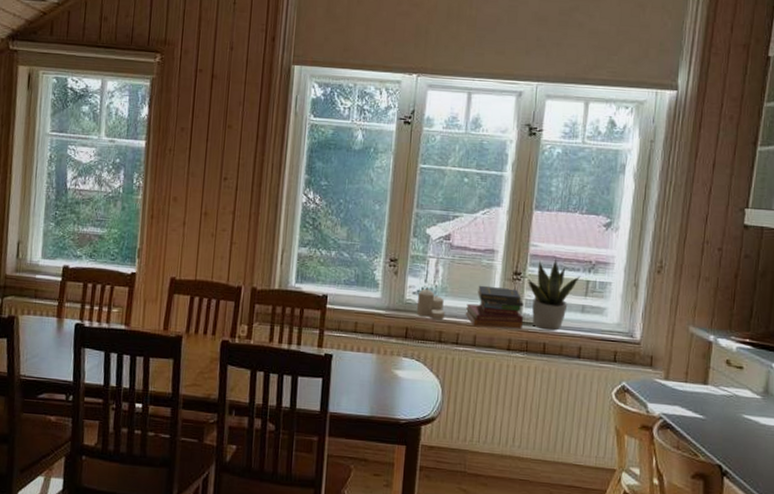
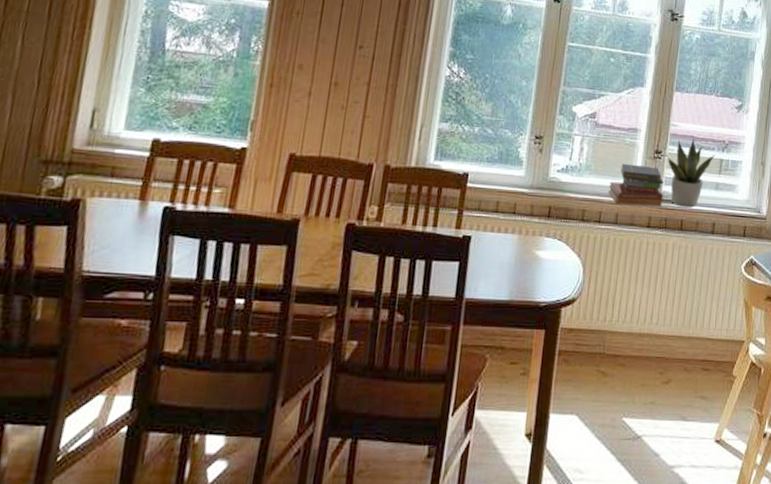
candle: present [416,287,446,321] -> none [559,165,589,199]

